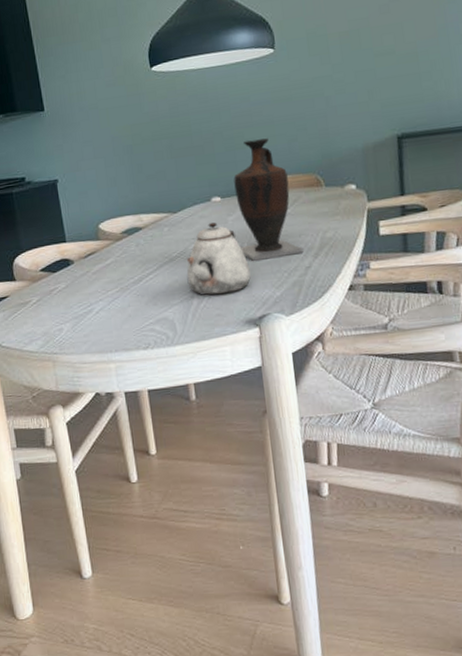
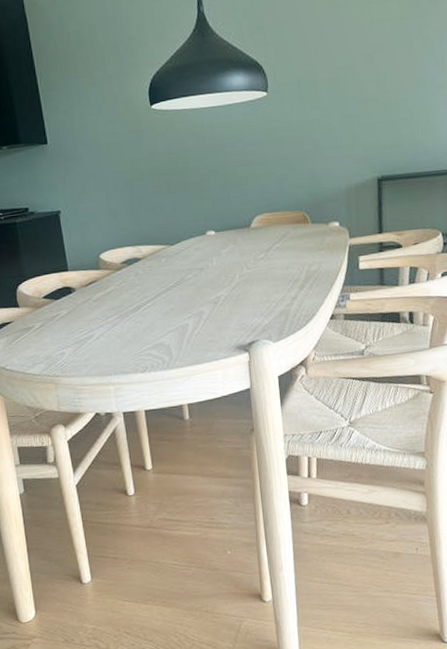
teapot: present [186,222,251,296] -> none [182,255,242,323]
vase: present [234,138,304,262] -> none [227,177,290,292]

